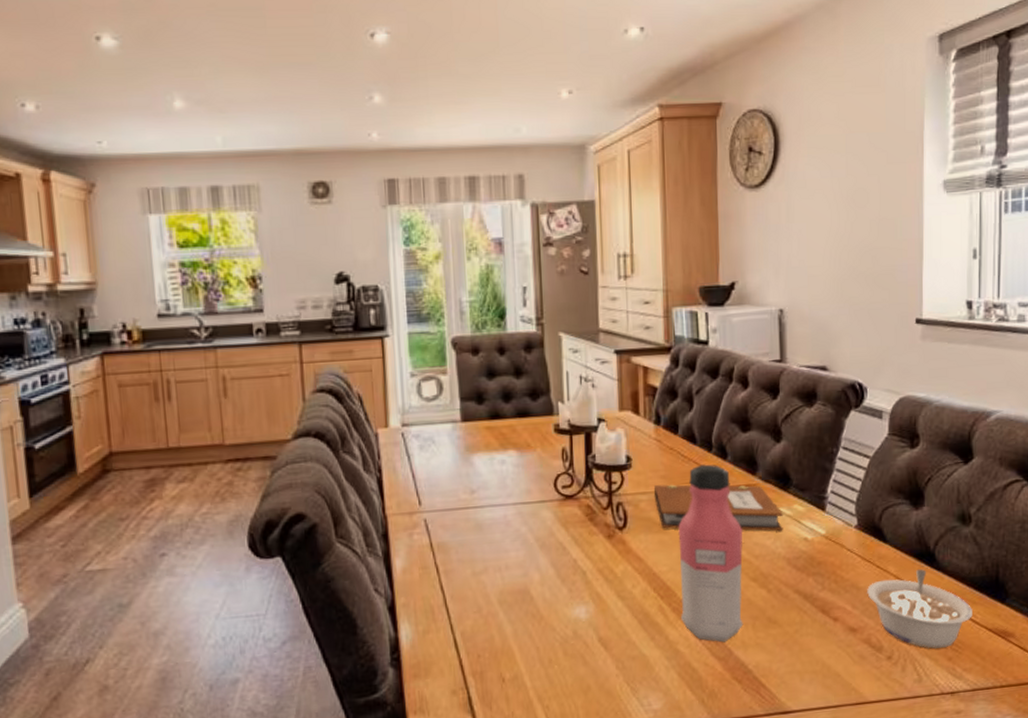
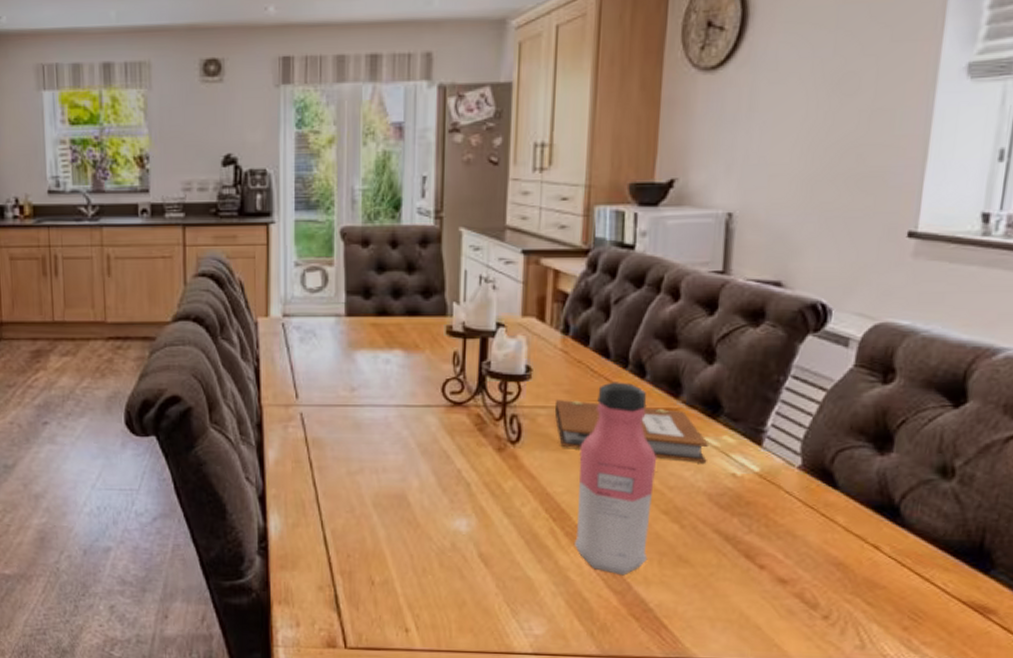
legume: present [867,569,972,650] -> none [805,523,943,616]

